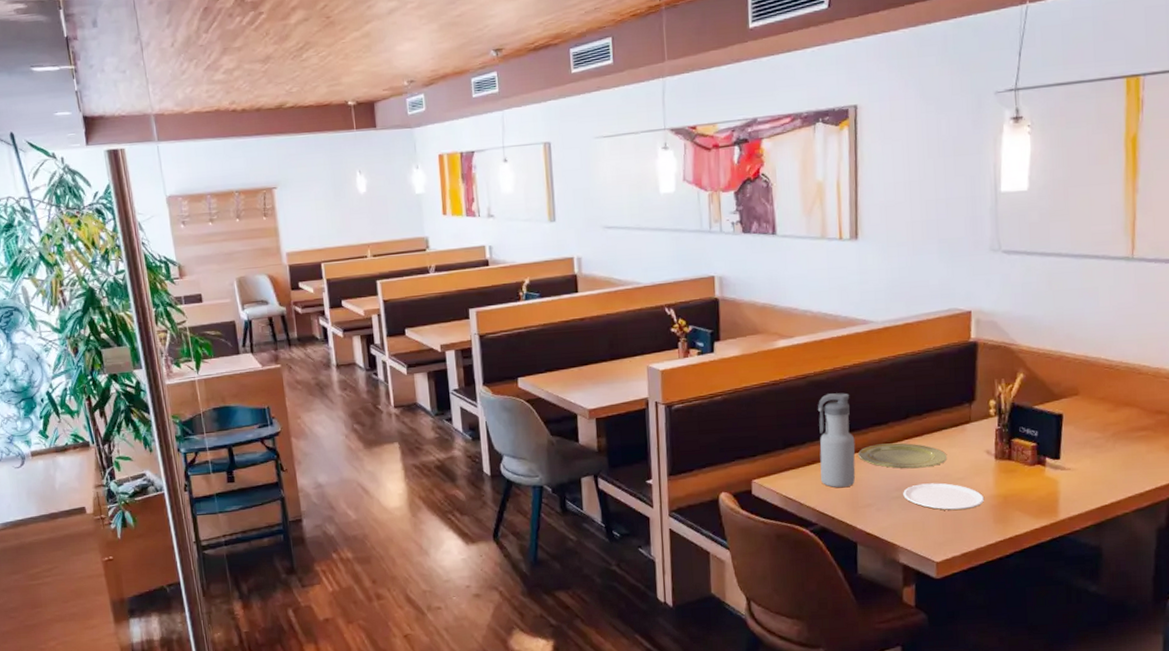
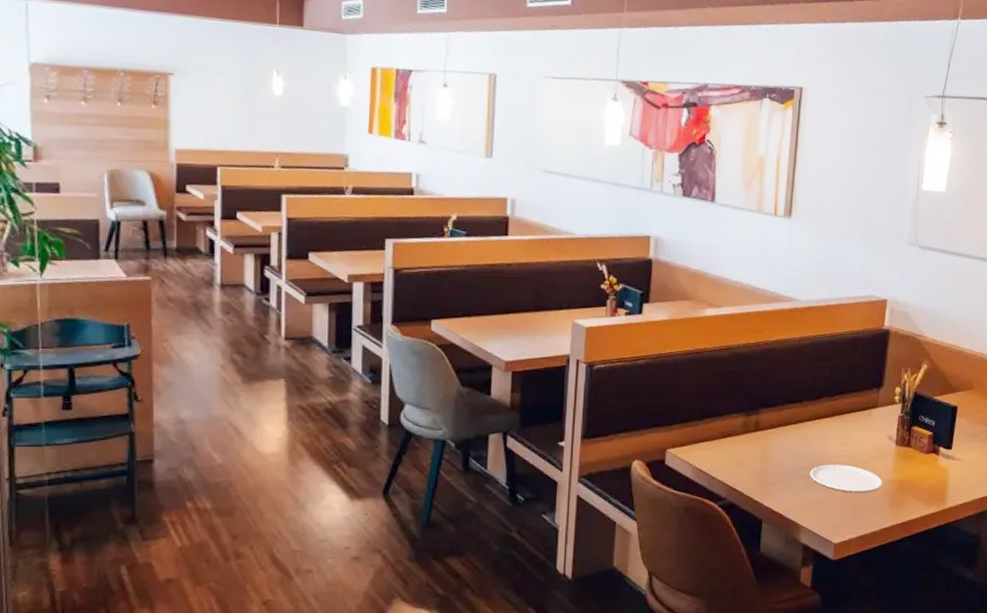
water bottle: present [818,393,856,488] -> none [733,367,770,464]
plate: present [858,442,948,469] -> none [772,422,854,449]

